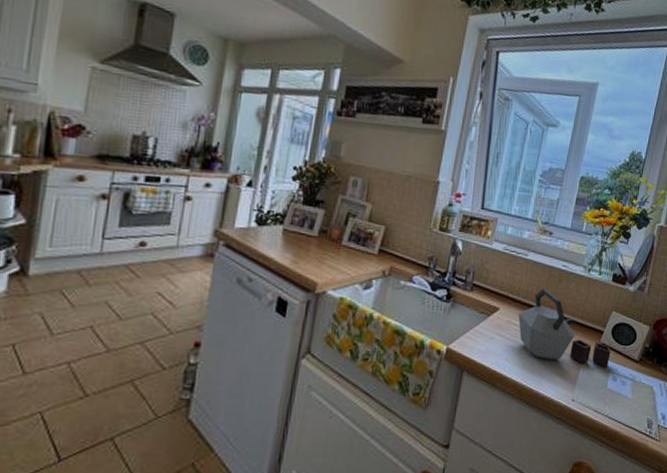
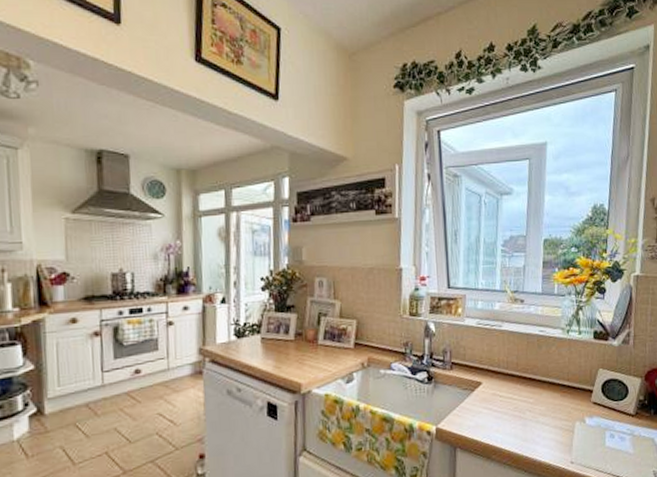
kettle: present [518,288,611,367] -> none [501,356,604,426]

